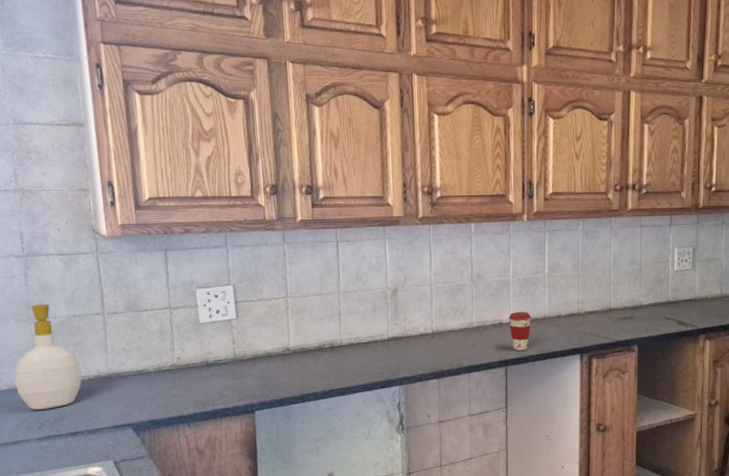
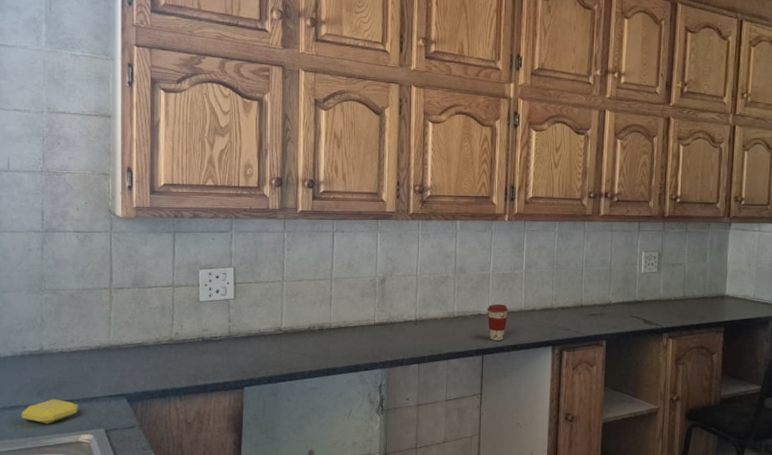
soap bottle: present [14,303,82,411] -> none [20,276,84,378]
soap bar: none [24,432,84,458] -> present [21,399,79,424]

